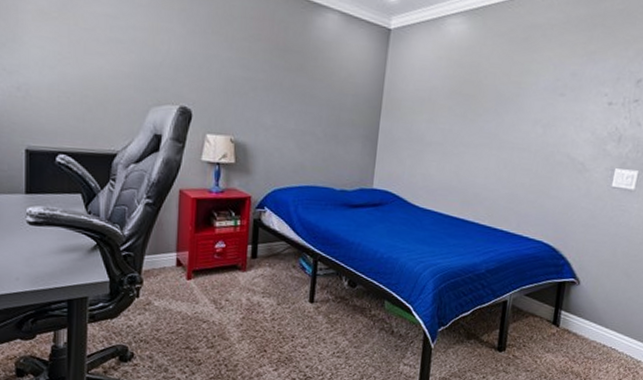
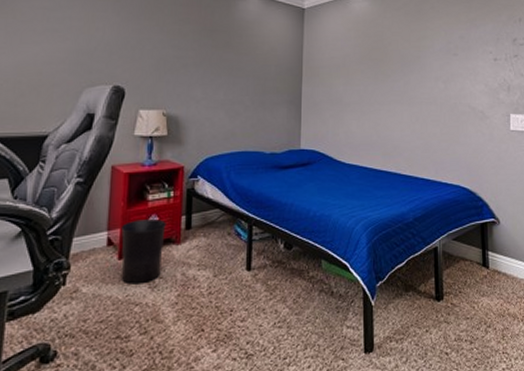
waste bin: none [188,244,233,304] -> present [120,219,166,285]

